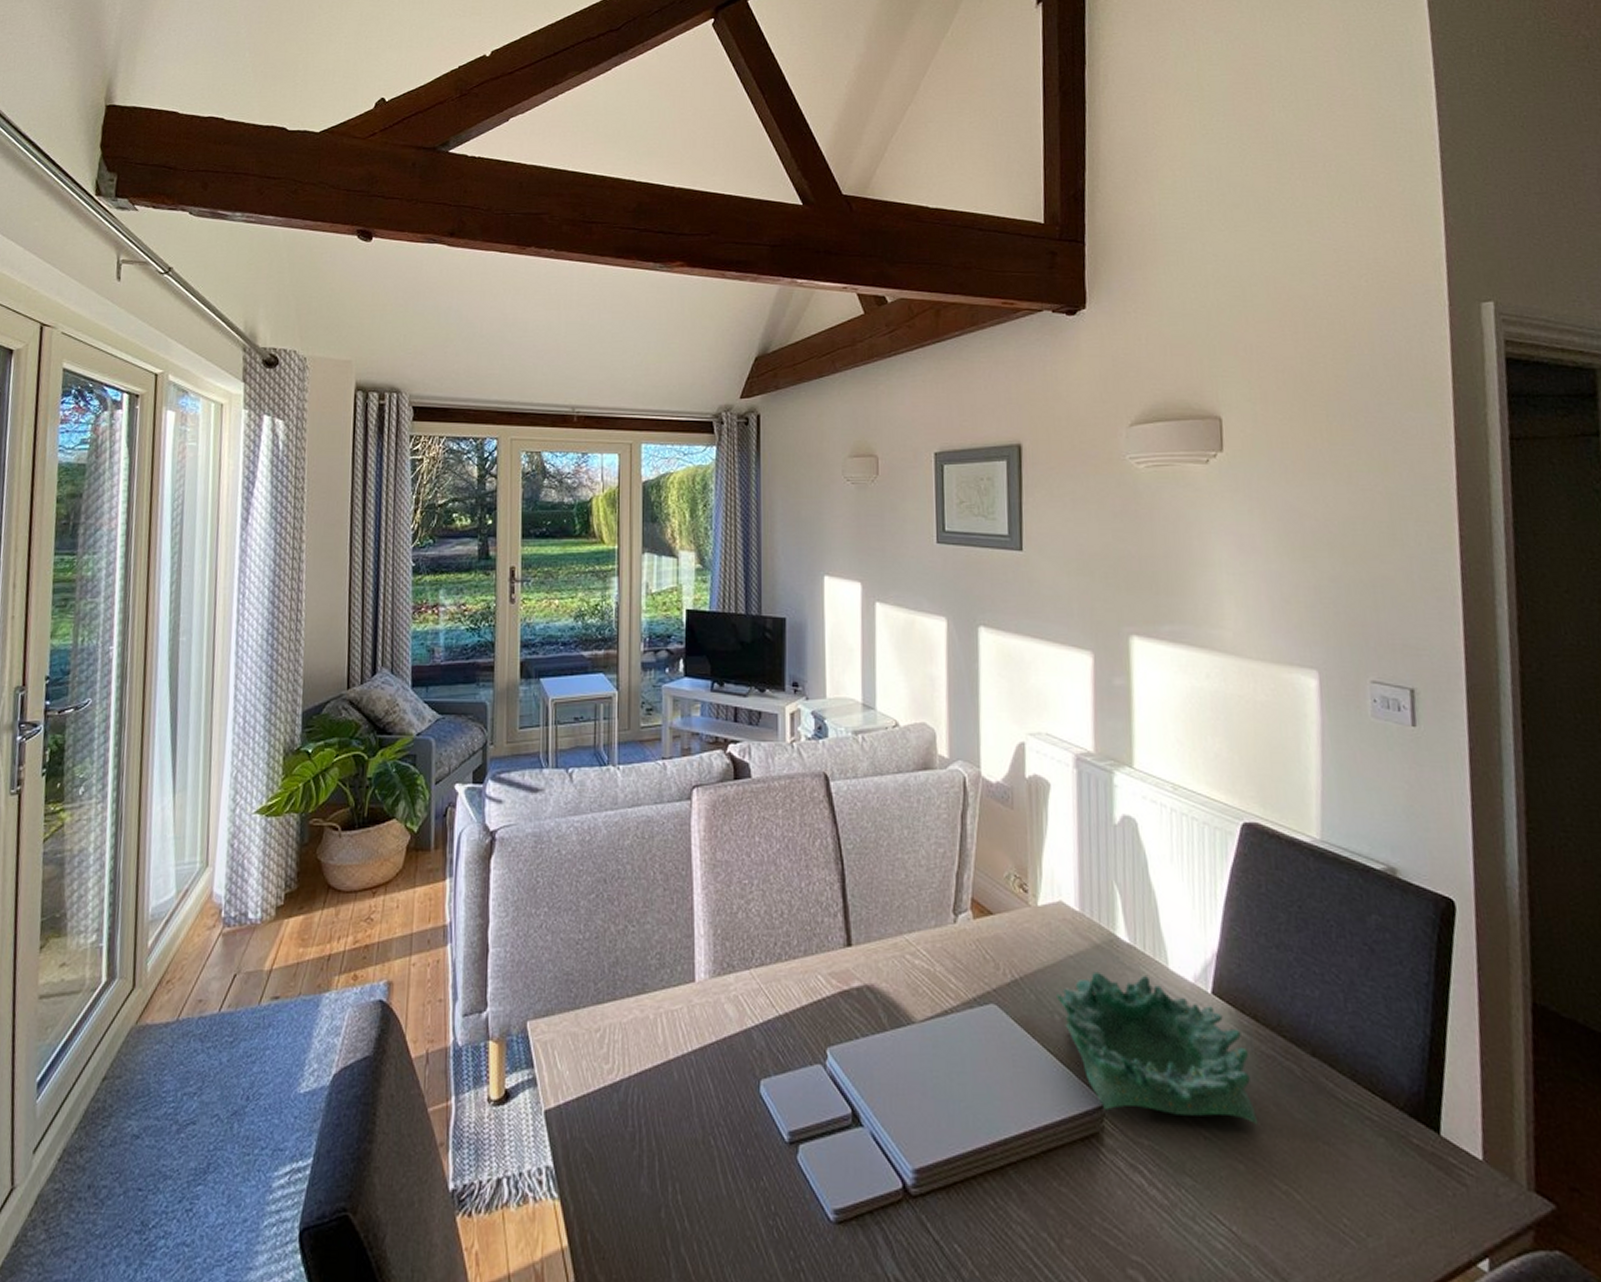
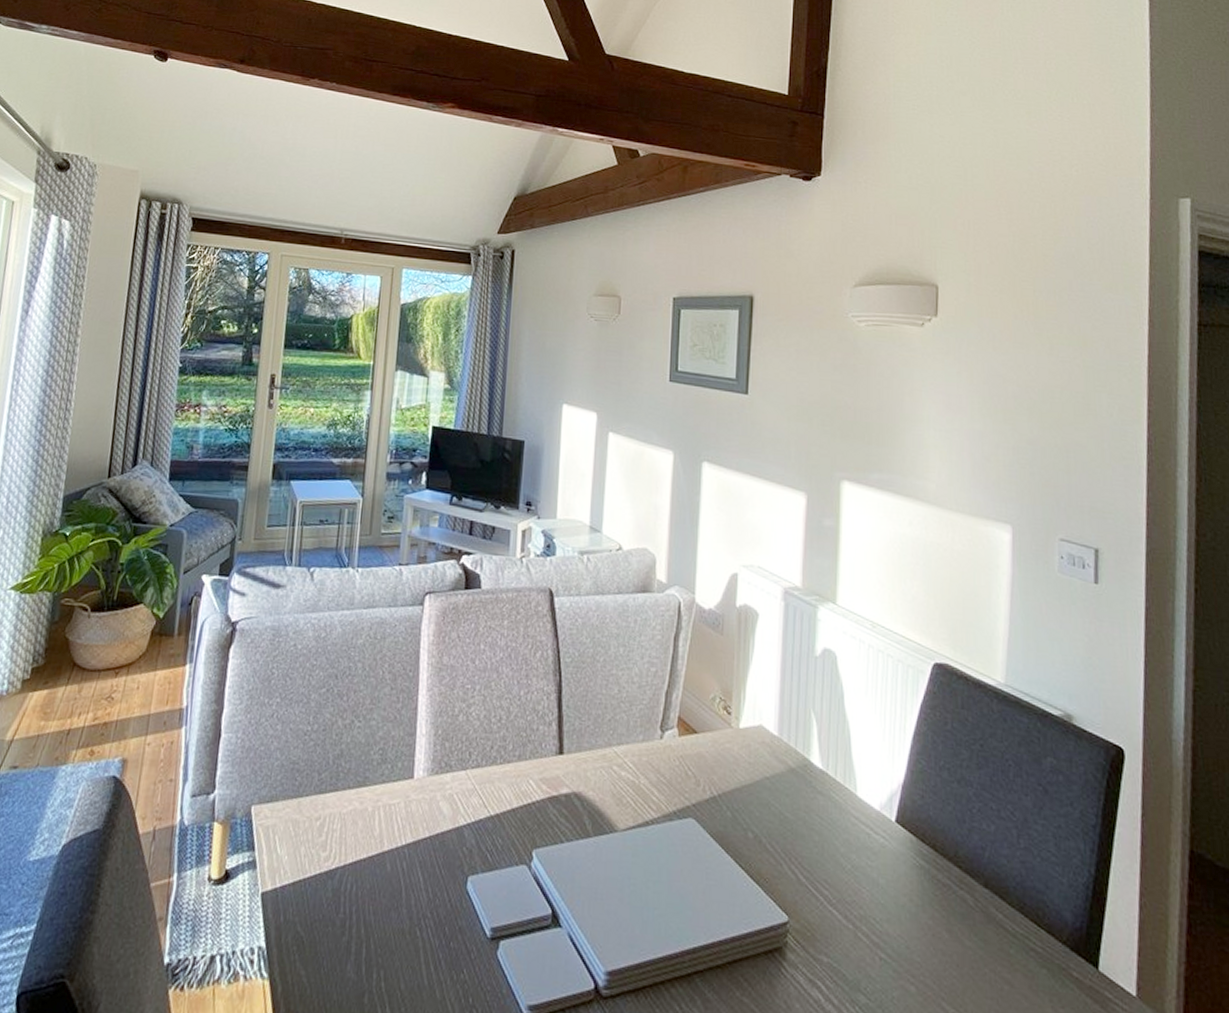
decorative bowl: present [1055,971,1259,1125] -> none [750,793,931,950]

